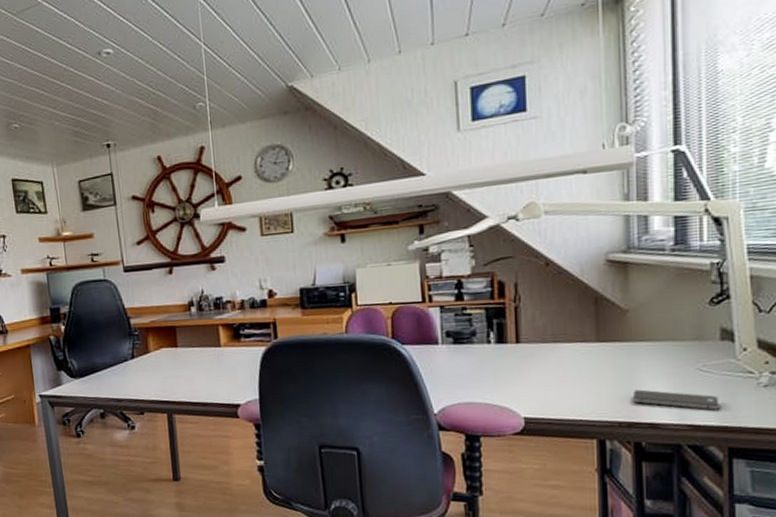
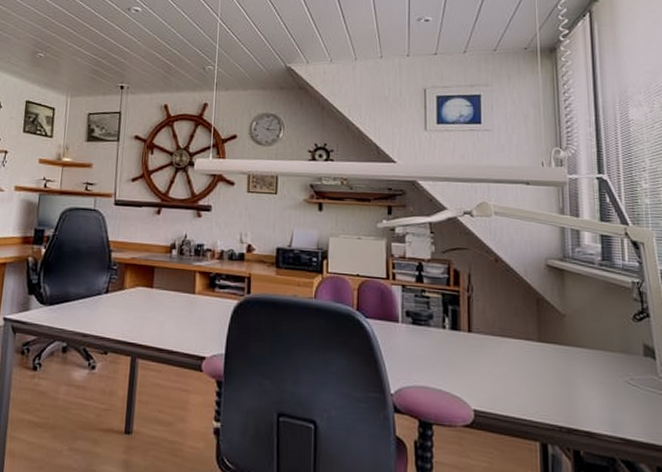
smartphone: present [632,389,721,410] -> none [570,395,648,426]

